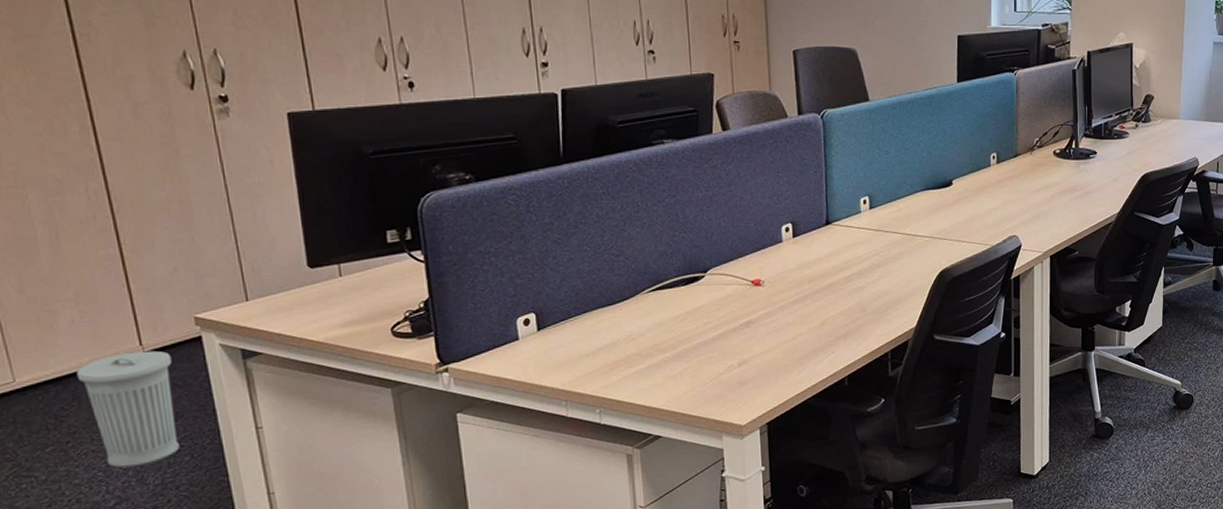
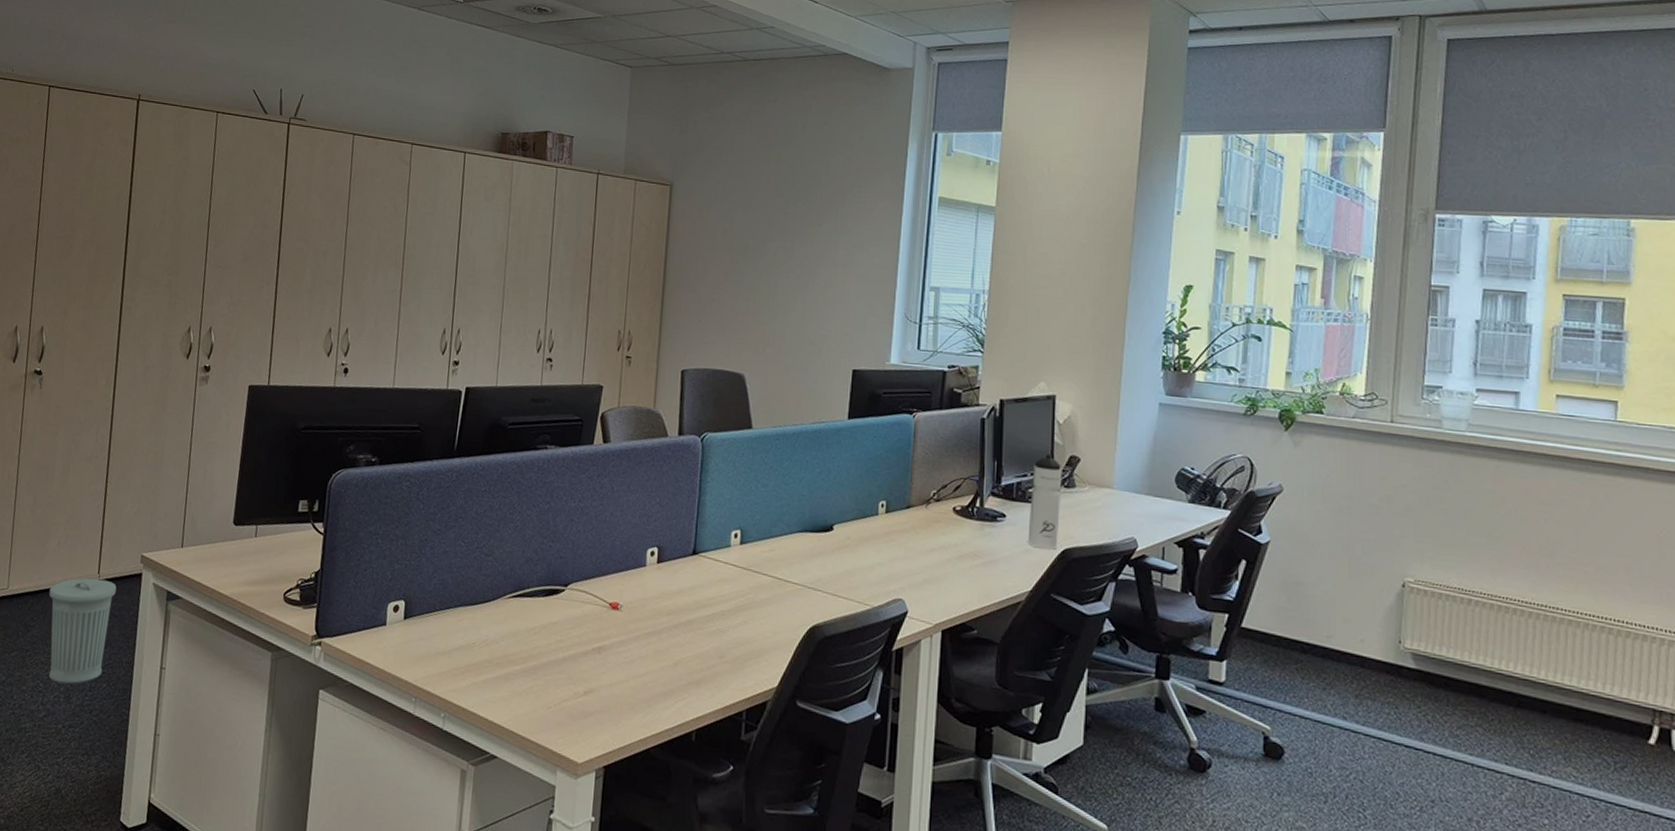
water bottle: none [1115,95,1140,177] -> present [1027,454,1063,551]

